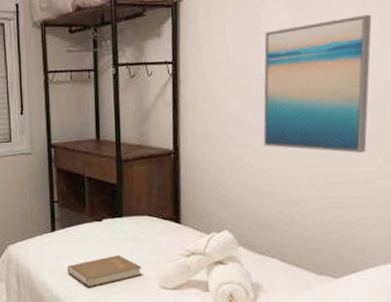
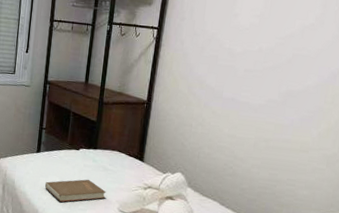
wall art: present [263,14,372,153] -> none [221,12,329,126]

